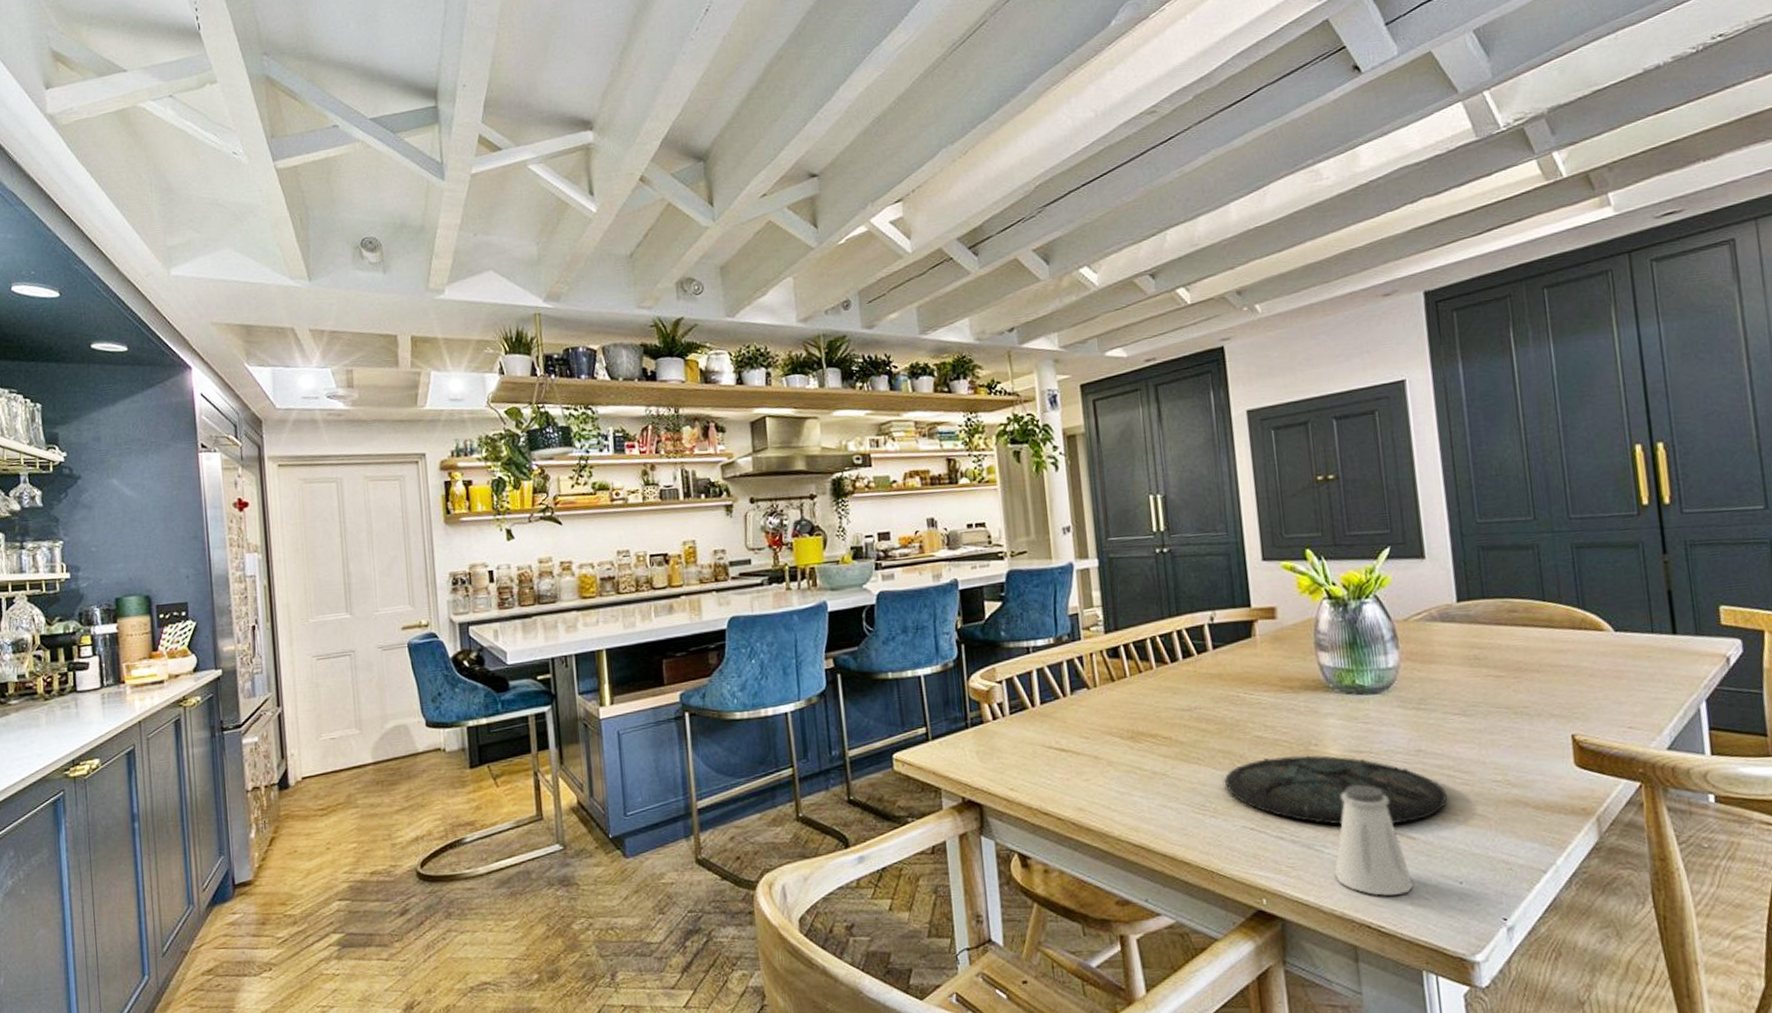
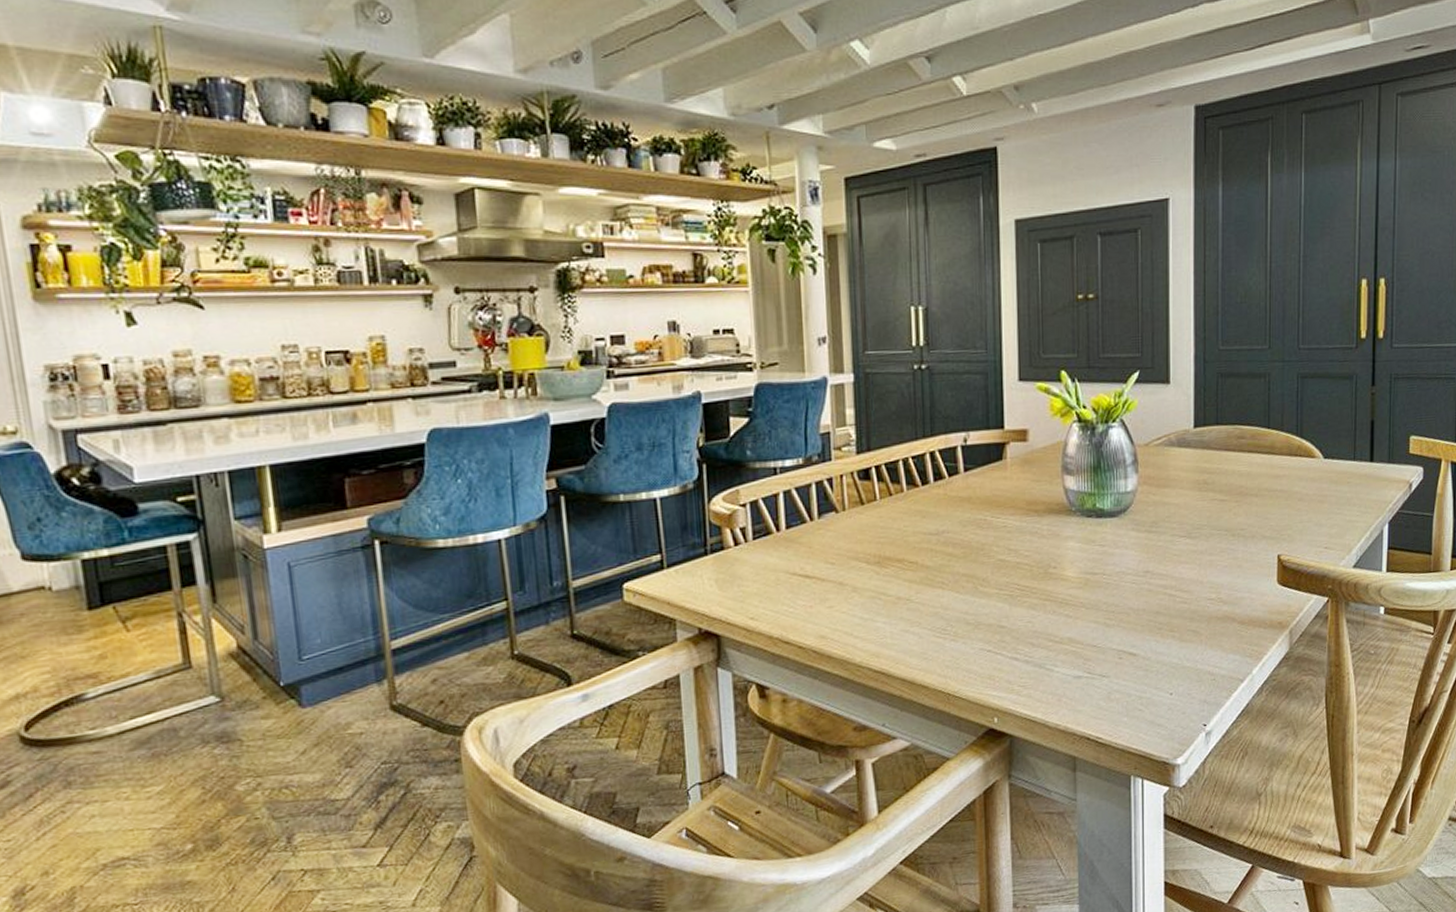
plate: present [1225,755,1448,825] -> none [967,578,1168,644]
saltshaker: present [1335,784,1414,896] -> none [1062,605,1130,709]

